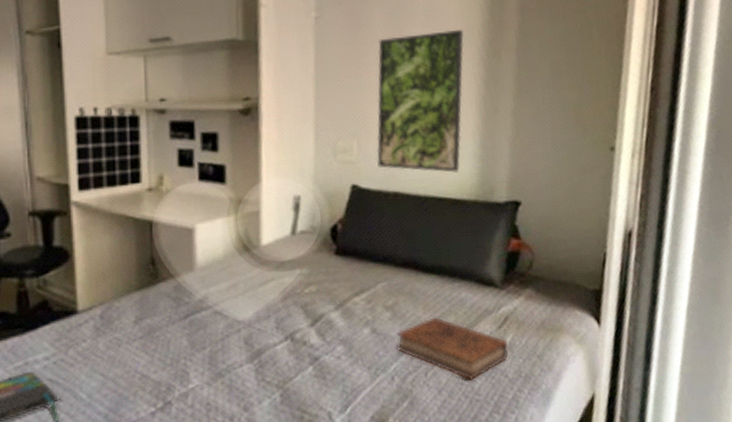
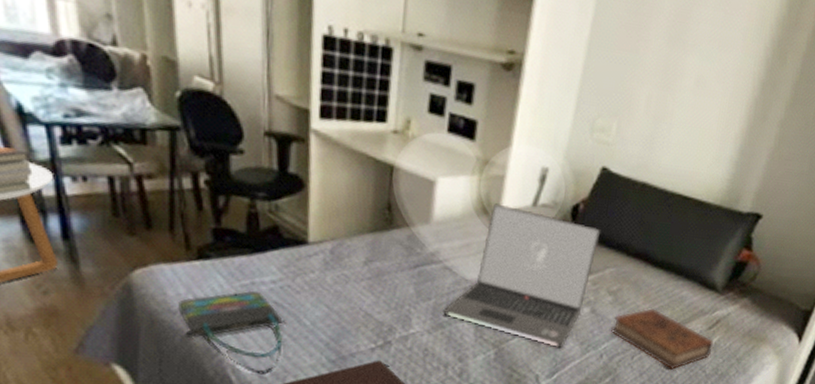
laptop: none [220,239,364,378] -> present [443,203,601,349]
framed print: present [376,29,464,173] -> none [632,12,755,174]

